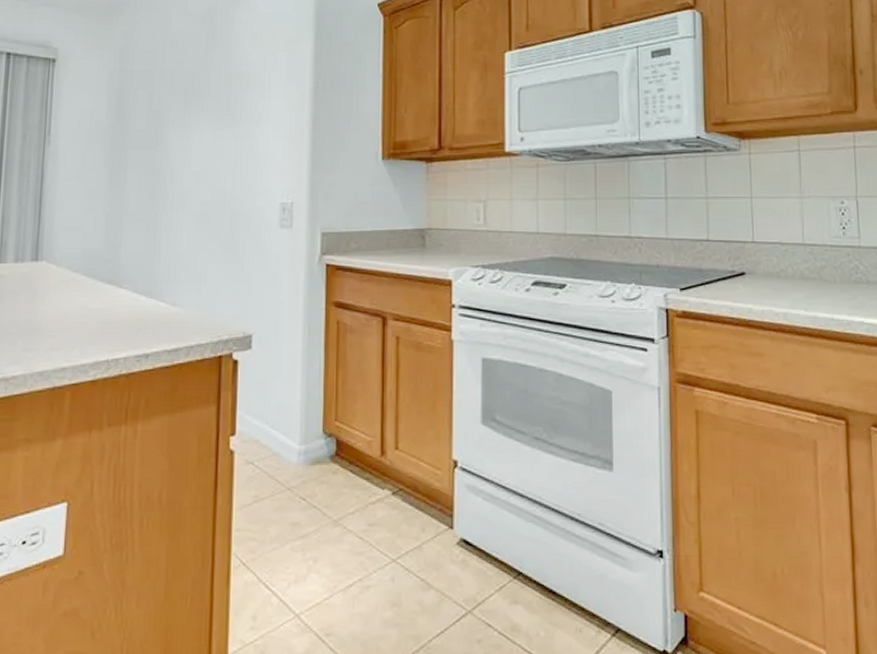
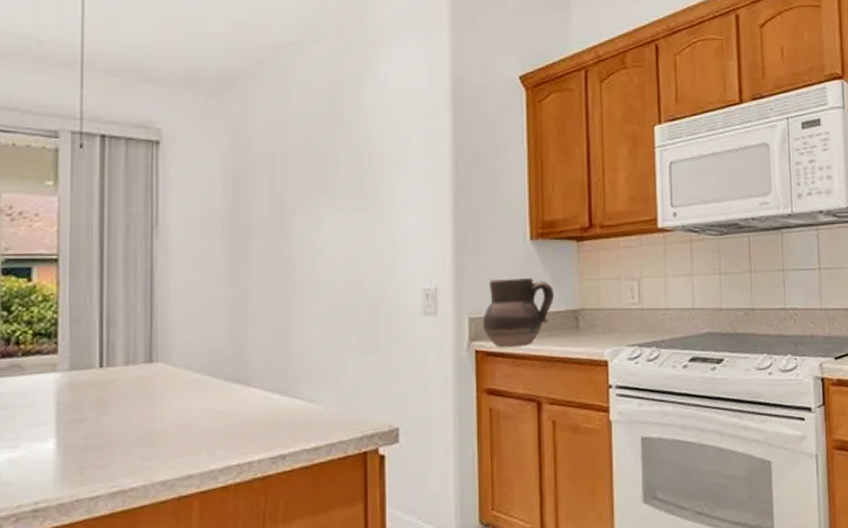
ceramic jug: none [334,195,403,263] -> present [482,277,555,348]

